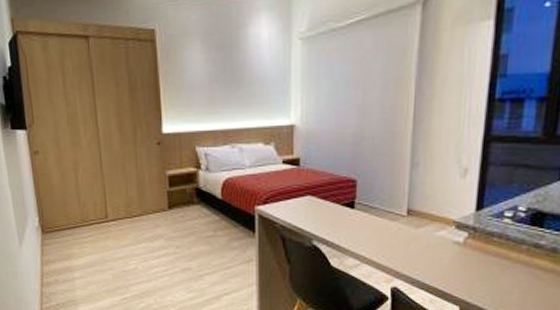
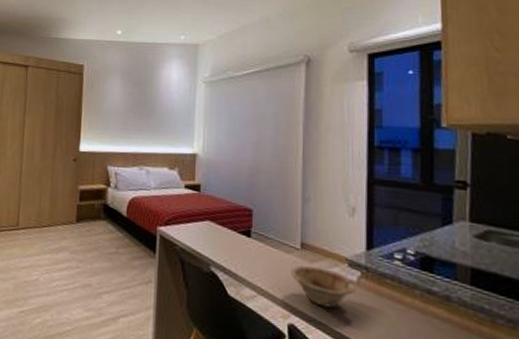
dish: none [394,231,463,269] -> present [289,265,357,308]

